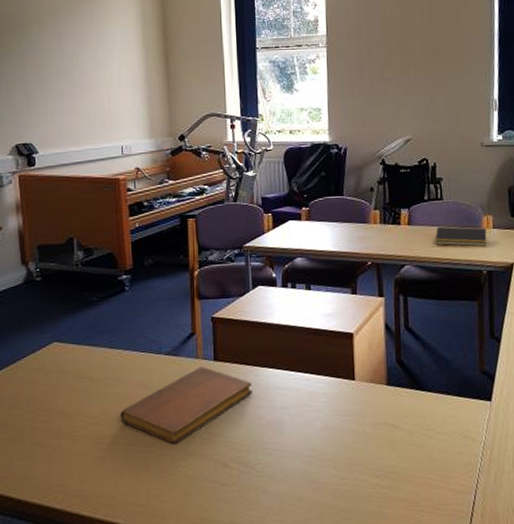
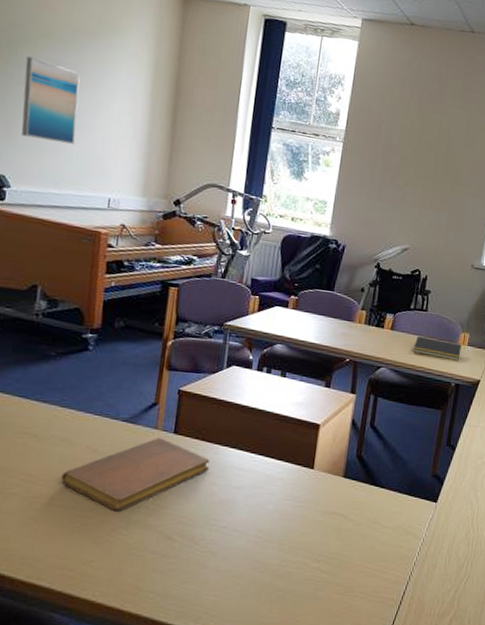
wall art: none [35,33,84,105] -> present [21,56,81,145]

